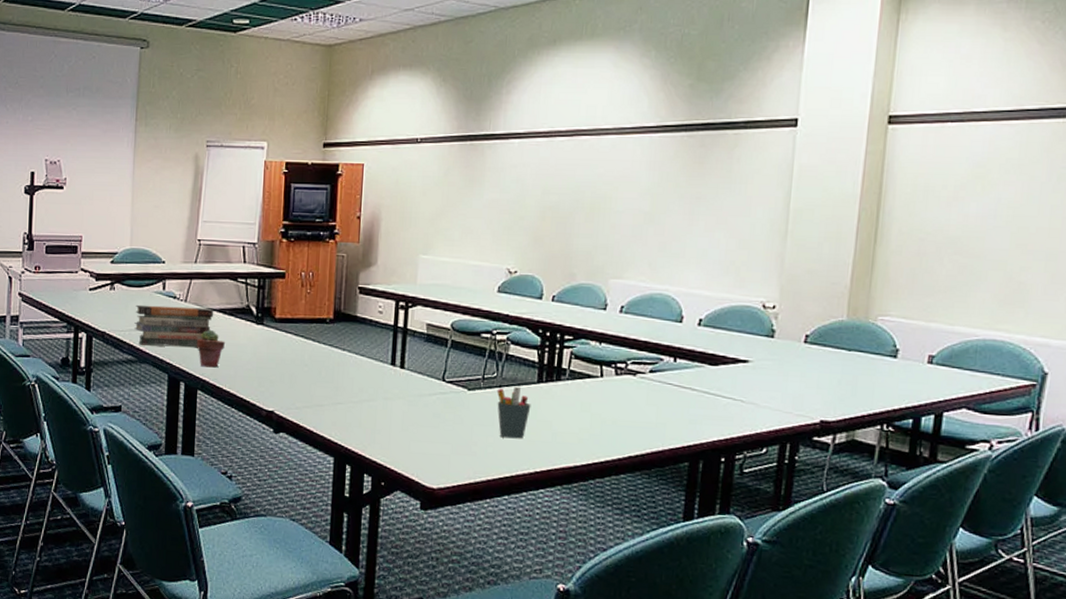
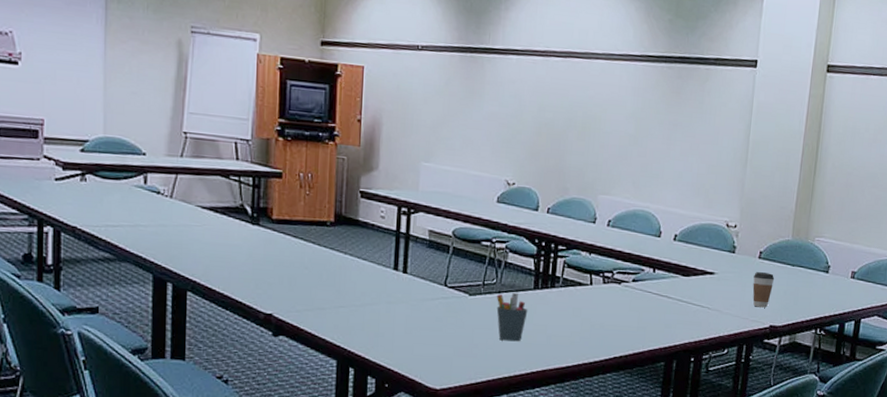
book stack: present [134,304,214,348] -> none [111,198,204,247]
potted succulent: present [196,329,225,368] -> none [184,228,217,268]
coffee cup: none [797,359,826,400] -> present [752,272,775,308]

